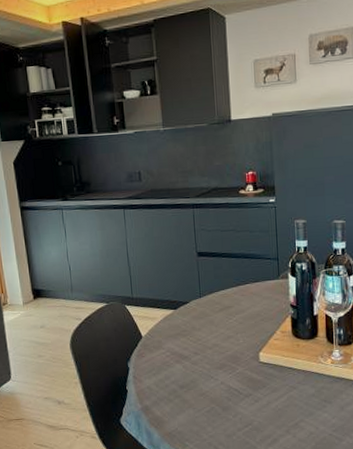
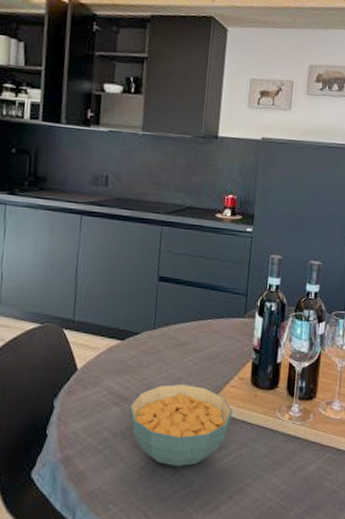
cereal bowl: none [189,340,279,409] -> present [129,383,233,466]

